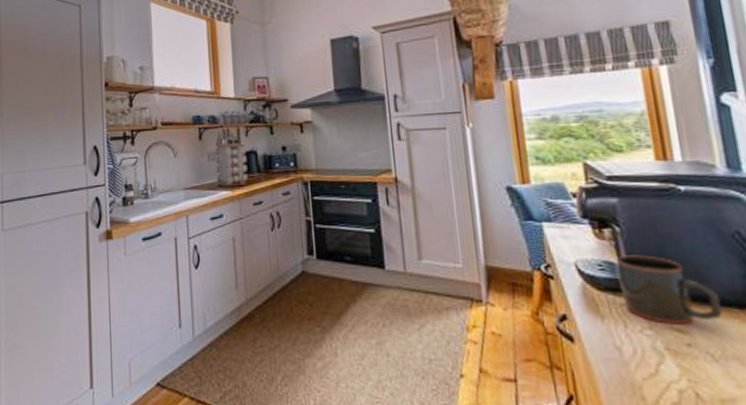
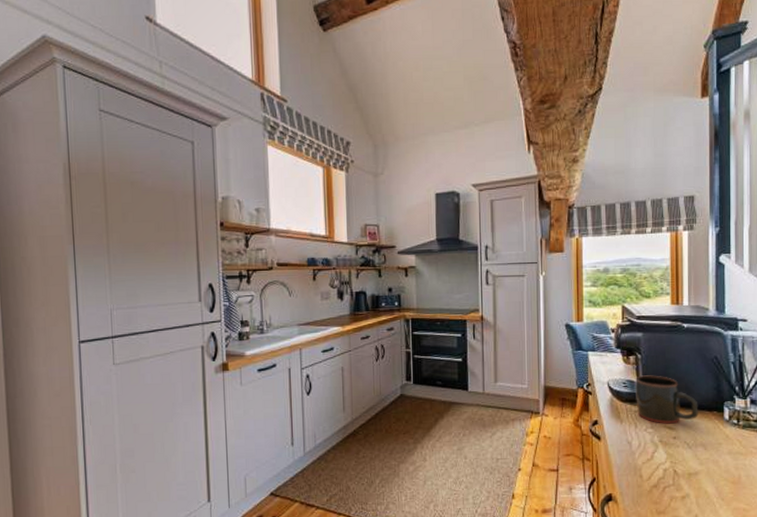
spice rack: present [215,137,248,187] -> none [328,278,357,324]

